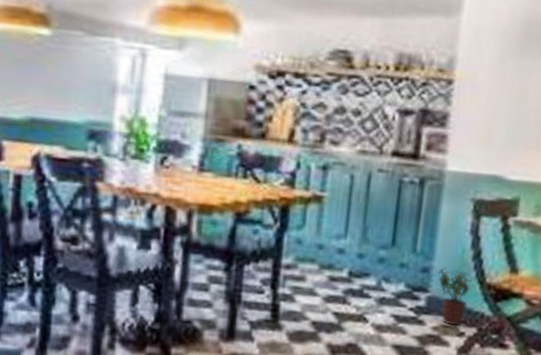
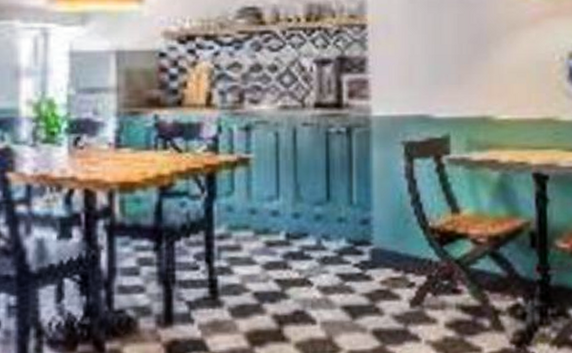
potted plant: present [437,267,473,326] -> none [377,216,415,277]

